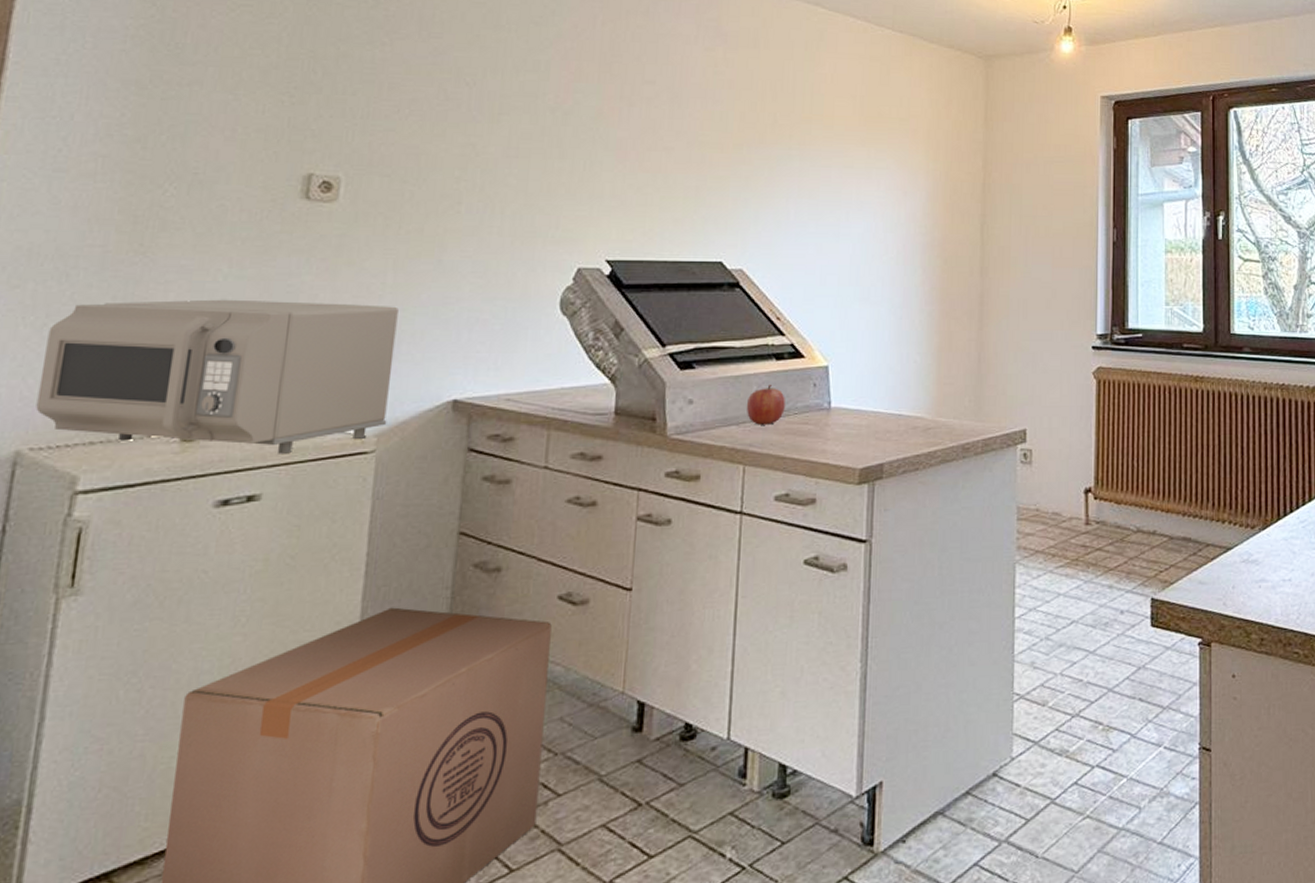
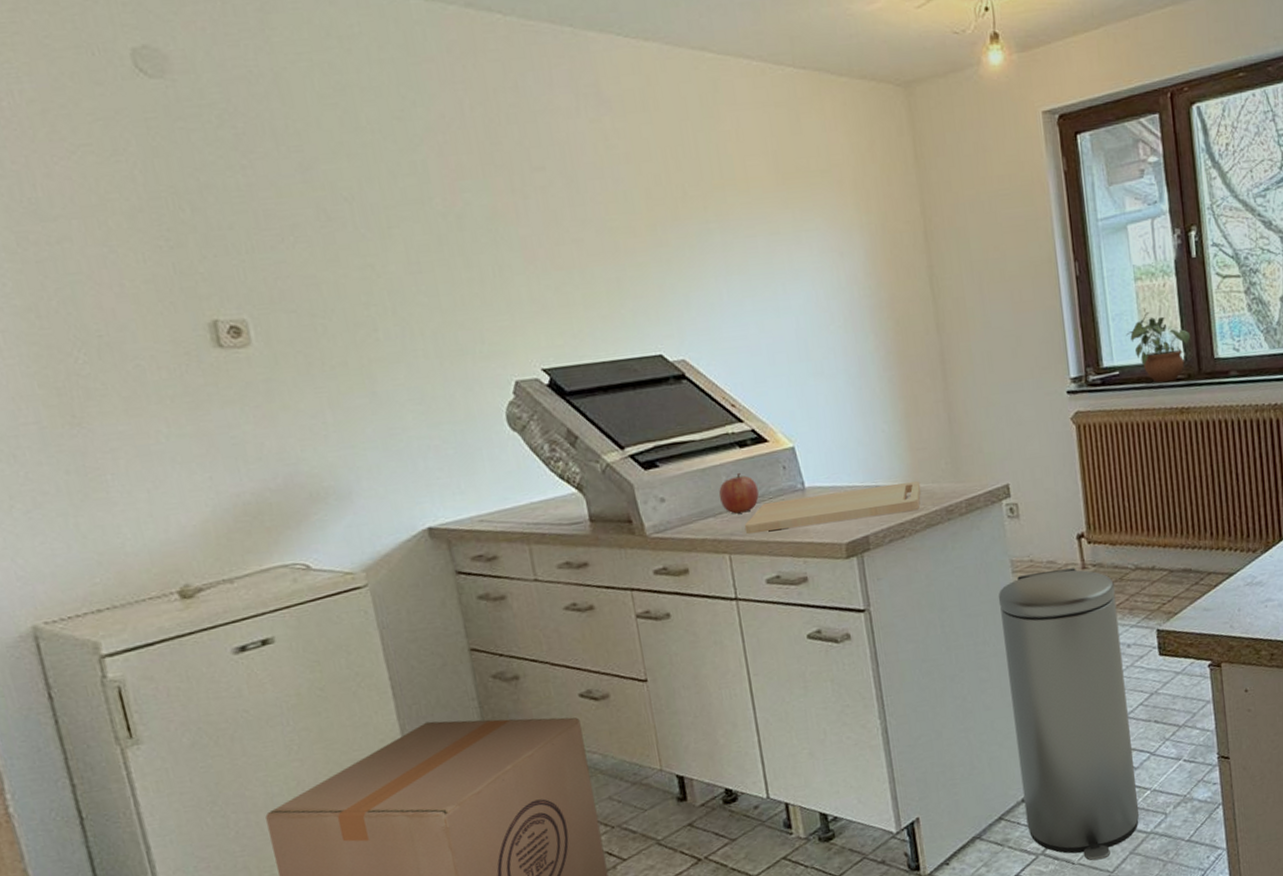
microwave: present [35,299,399,454] -> none [17,444,371,606]
cutting board: none [764,414,942,448] -> present [744,480,921,535]
pedal bin: none [994,522,1115,856] -> present [998,568,1140,861]
potted plant: none [1152,283,1210,350] -> present [1126,312,1190,383]

